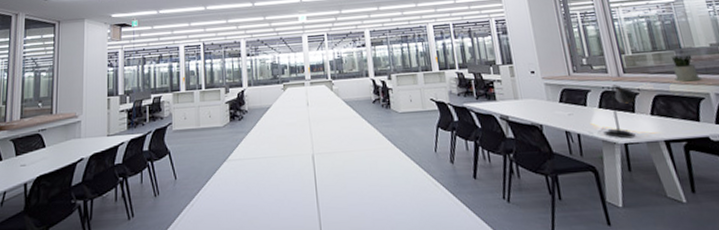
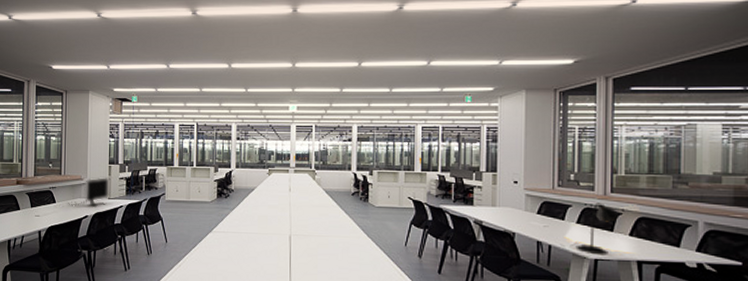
computer monitor: none [60,112,107,149] -> present [68,177,109,208]
planter: present [670,55,702,82] -> none [664,181,694,208]

